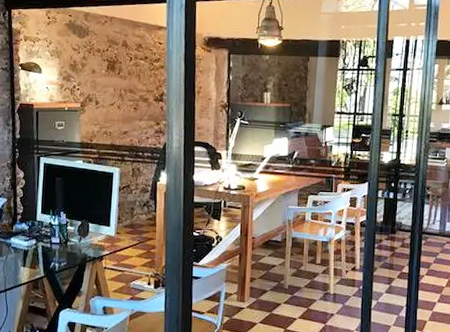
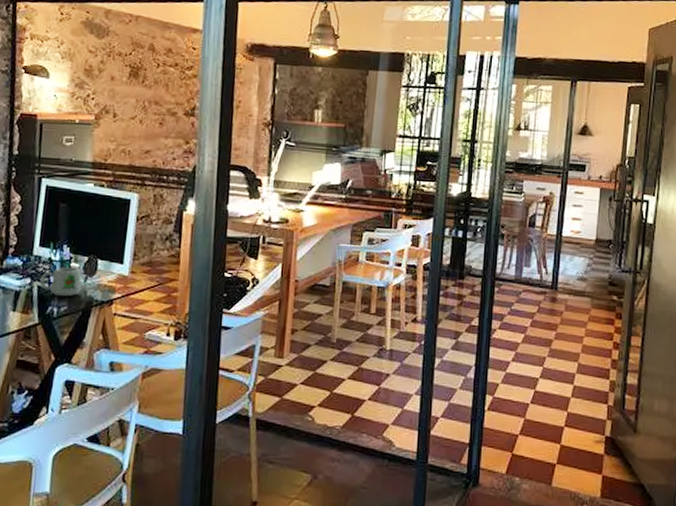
mug: none [44,229,78,254] -> present [40,266,83,297]

